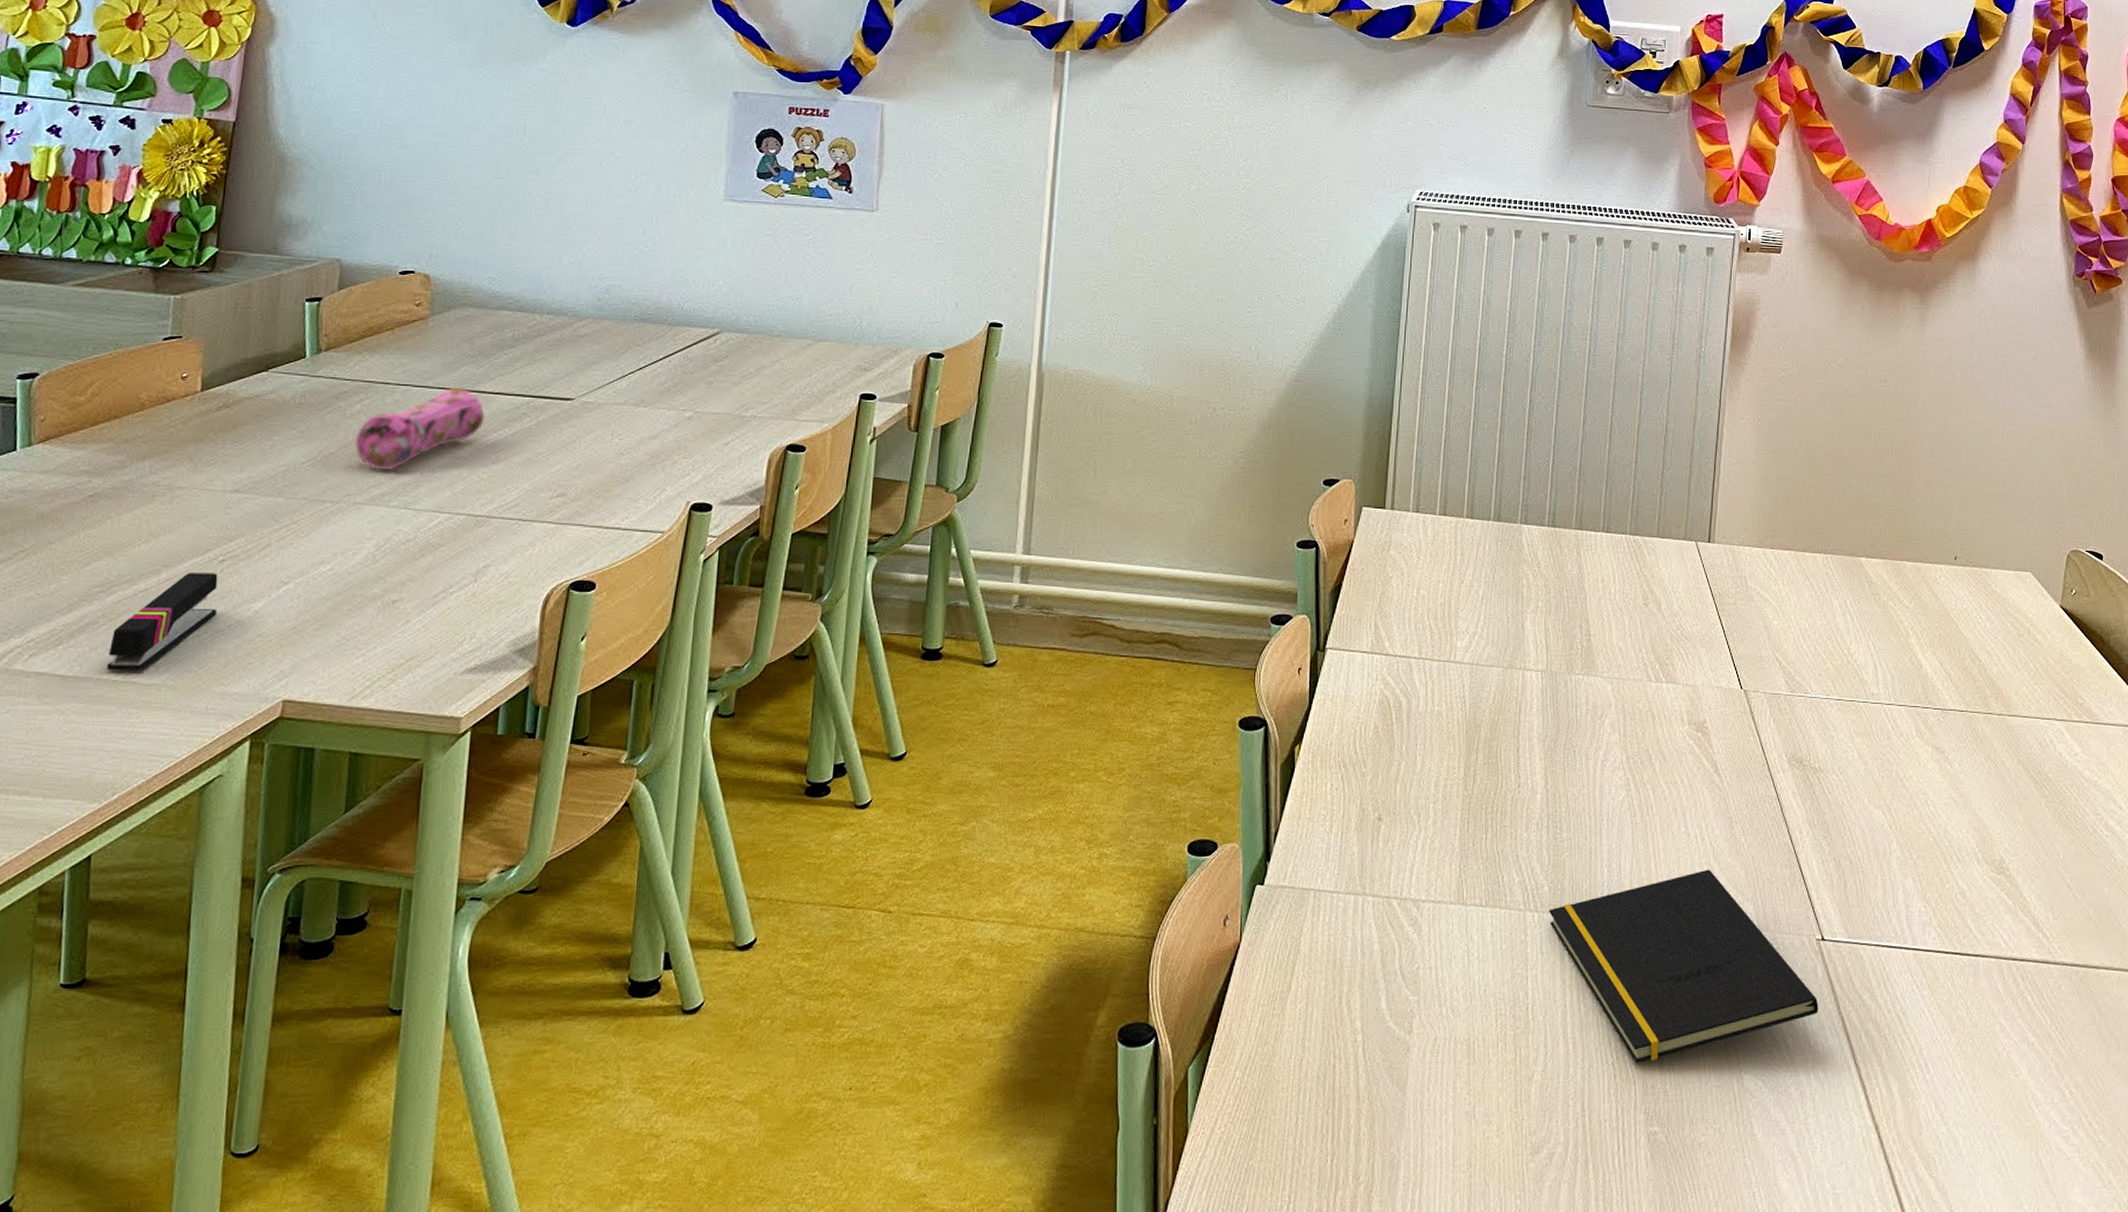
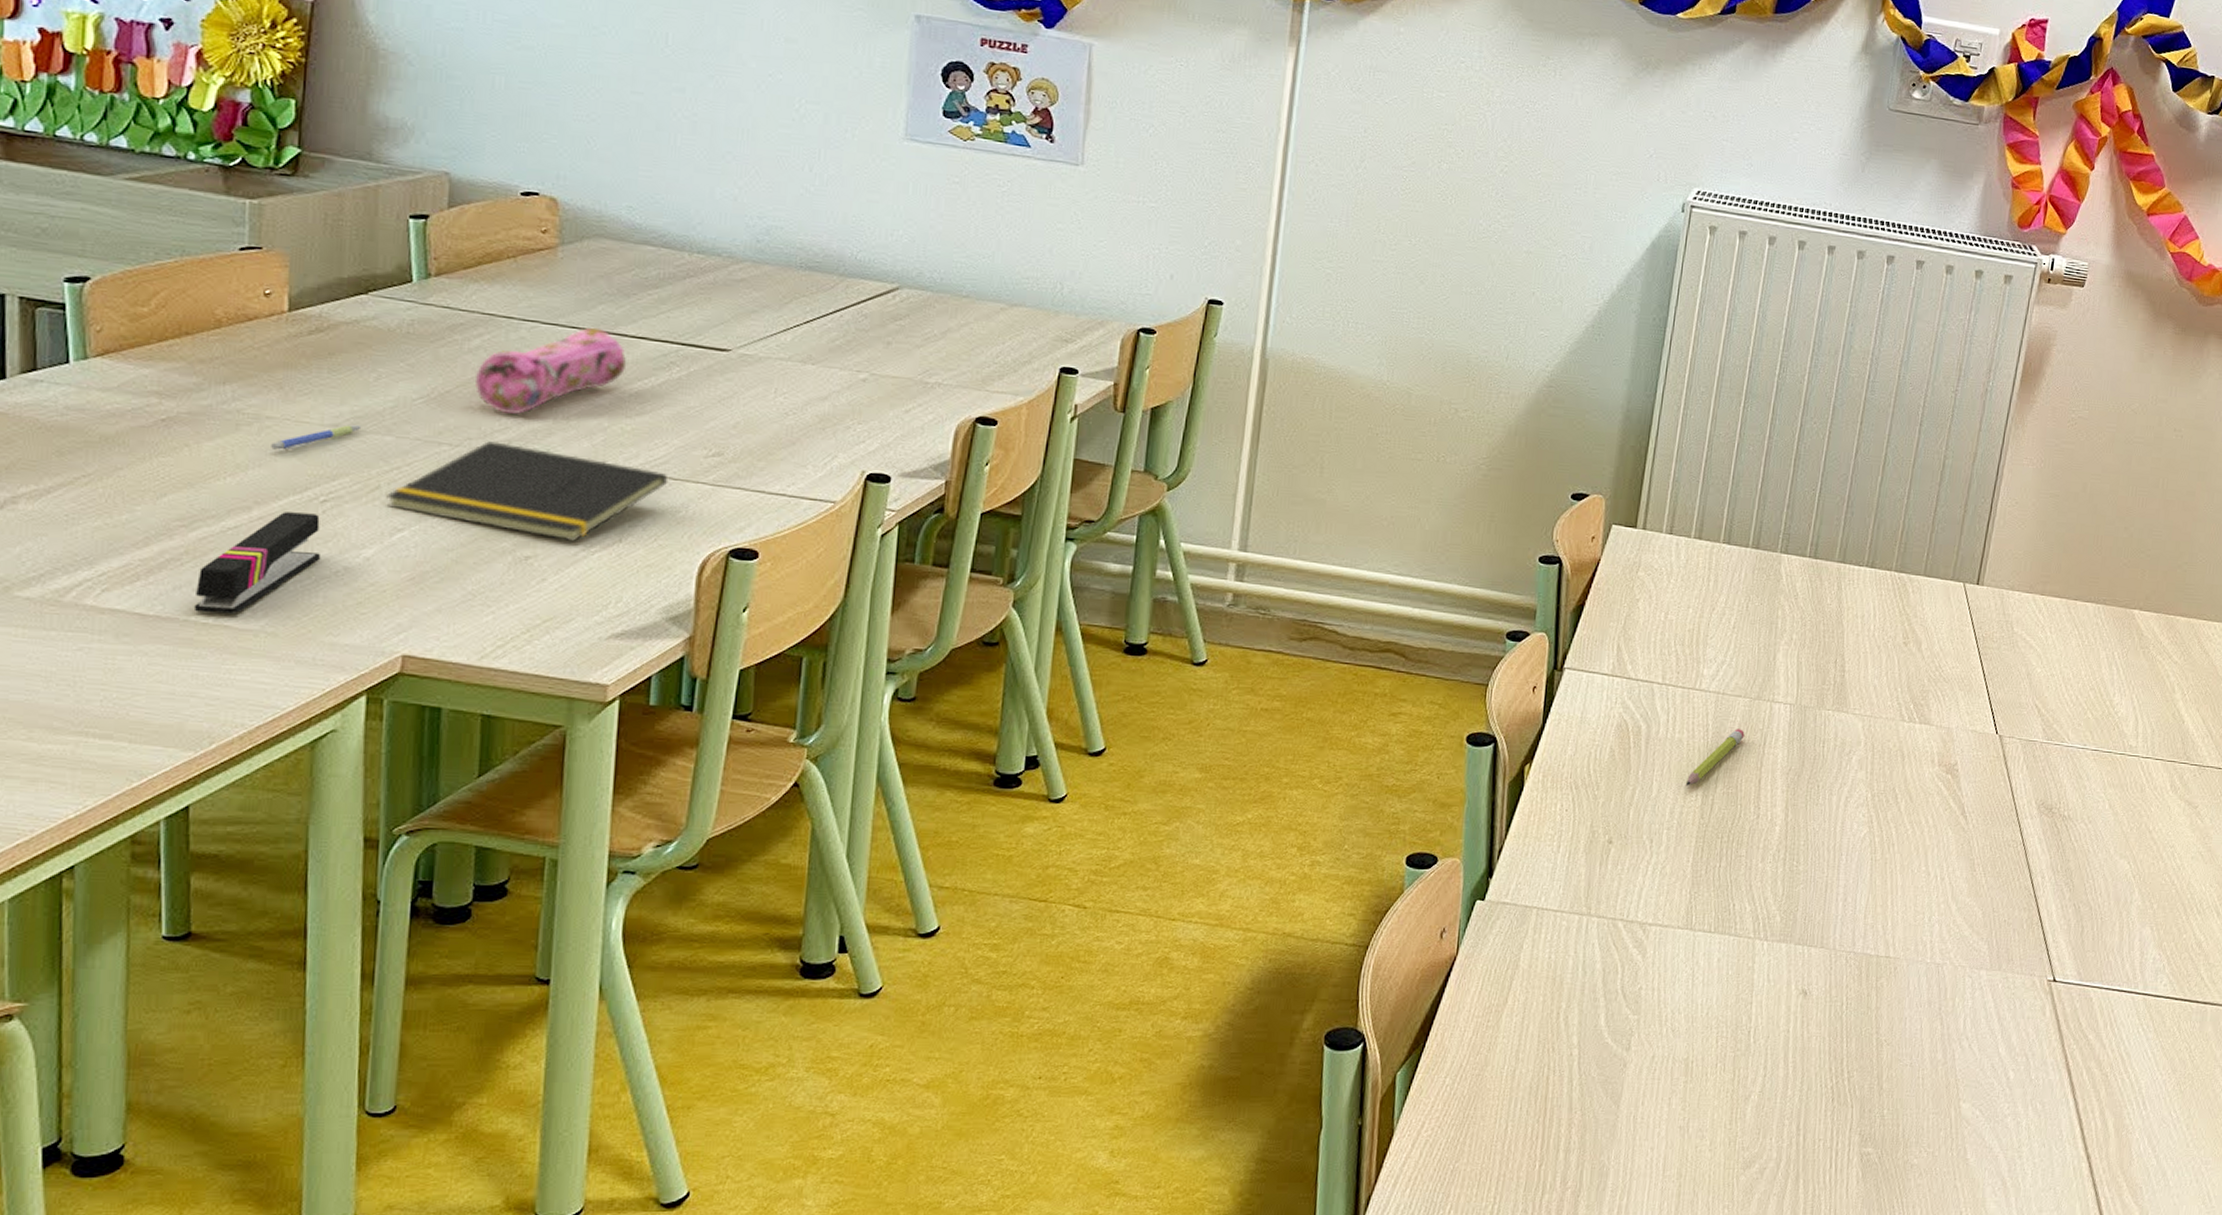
pen: none [180,490,258,516] -> present [271,425,362,451]
notepad: none [274,496,518,583] -> present [385,441,667,541]
pencil: none [1447,698,1500,759] -> present [1685,729,1745,786]
notepad: present [1549,869,1819,1064] -> none [1779,908,2044,1089]

